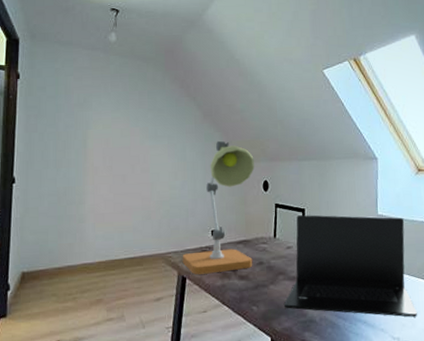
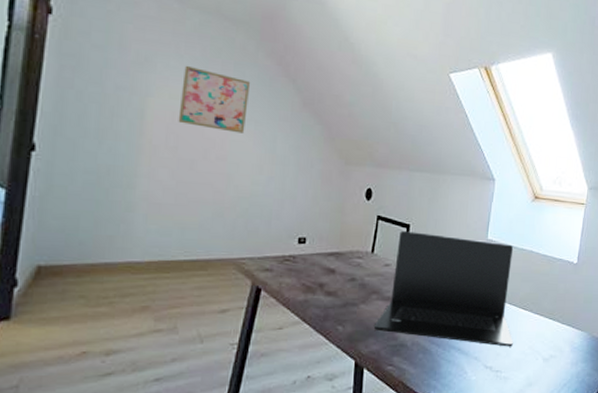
wall art: none [110,100,162,149] -> present [178,65,251,134]
desk lamp: present [182,140,254,275] -> none [258,135,359,287]

